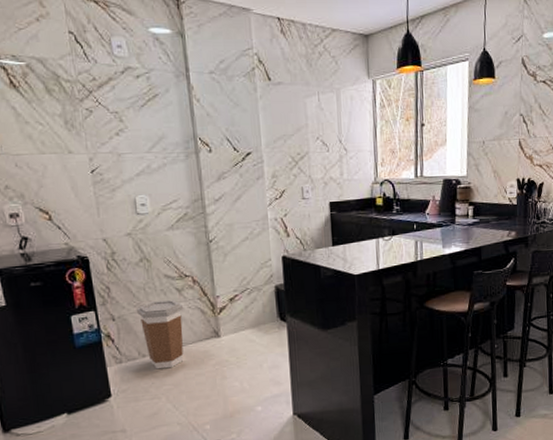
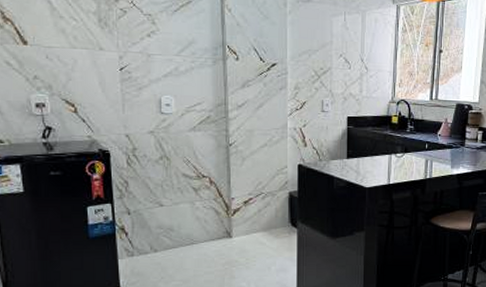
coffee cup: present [136,299,184,370] -> none [152,198,199,265]

